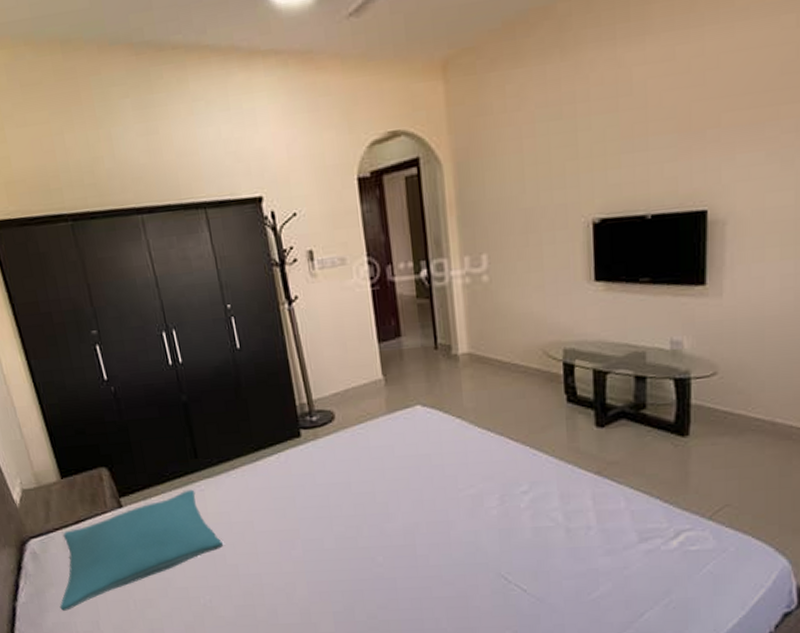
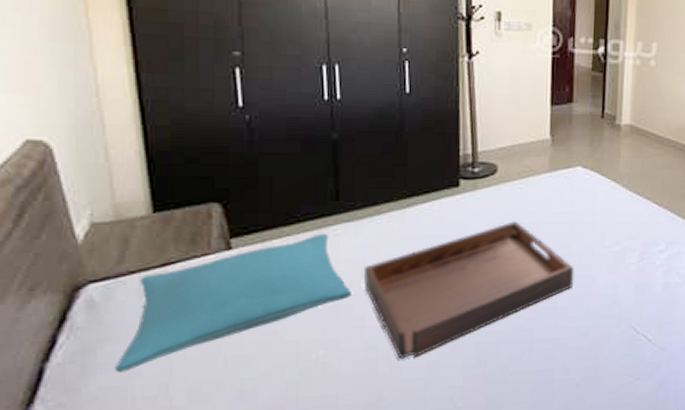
serving tray: none [229,468,431,606] -> present [363,221,575,360]

